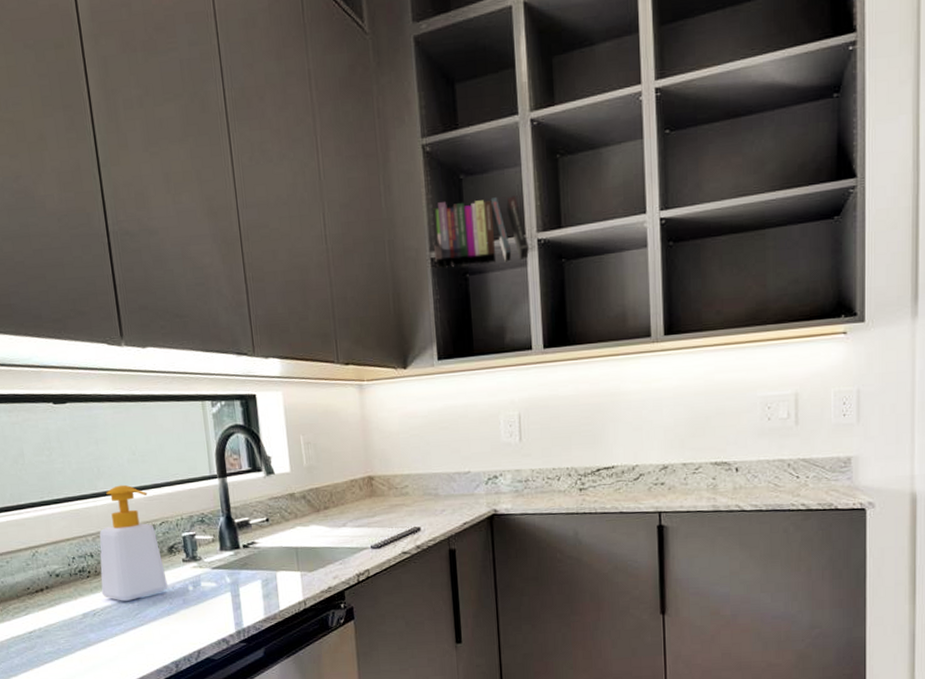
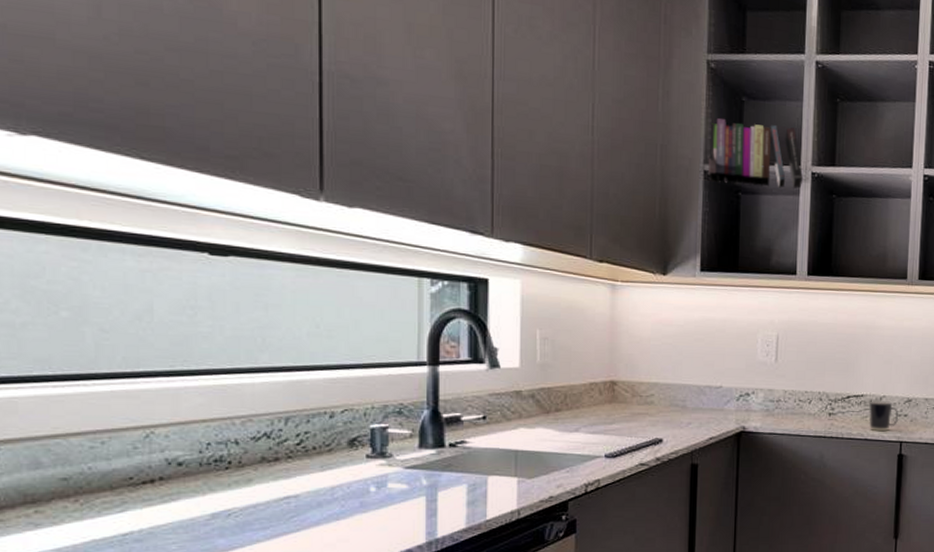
soap bottle: present [99,484,168,601] -> none [244,361,341,500]
mug: none [621,470,655,503] -> present [868,401,899,431]

